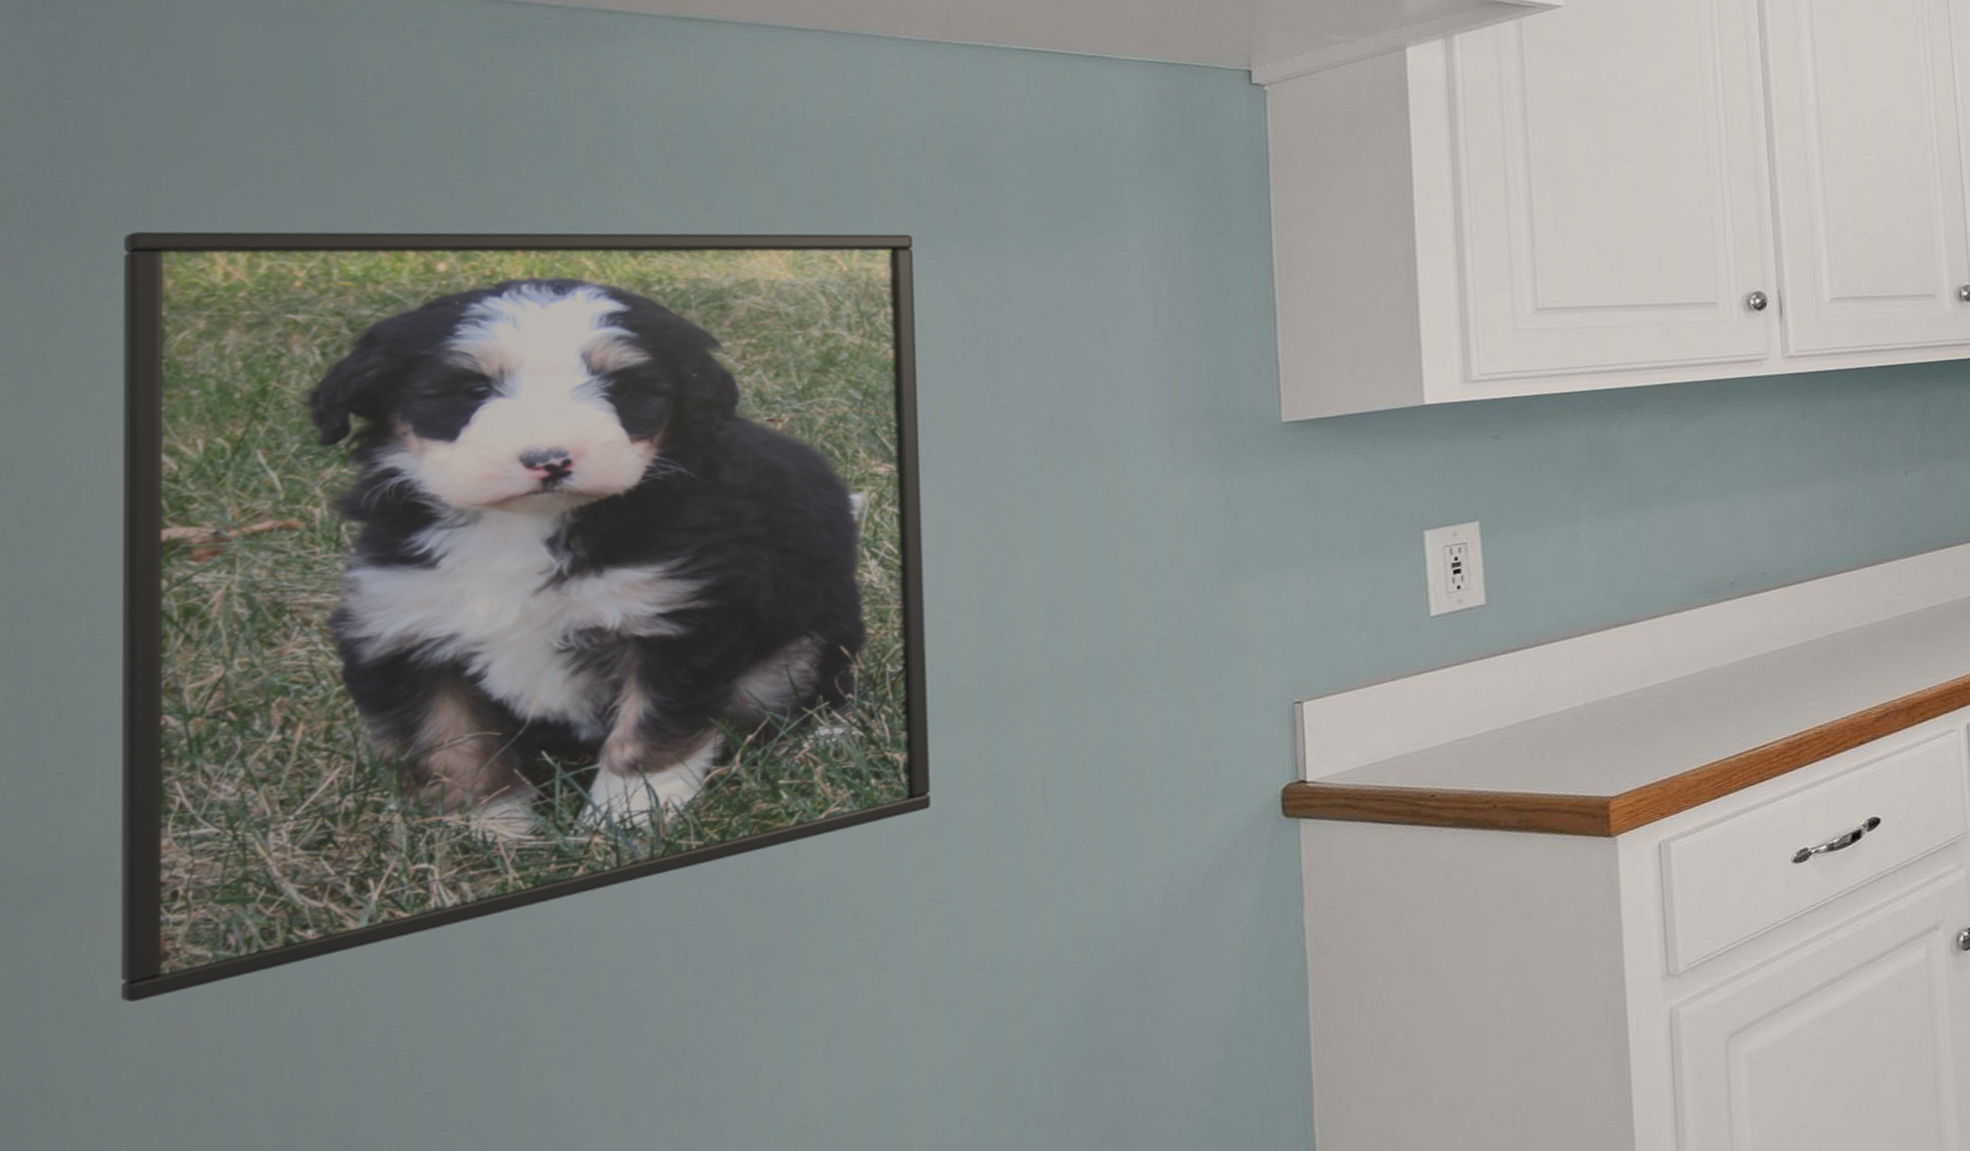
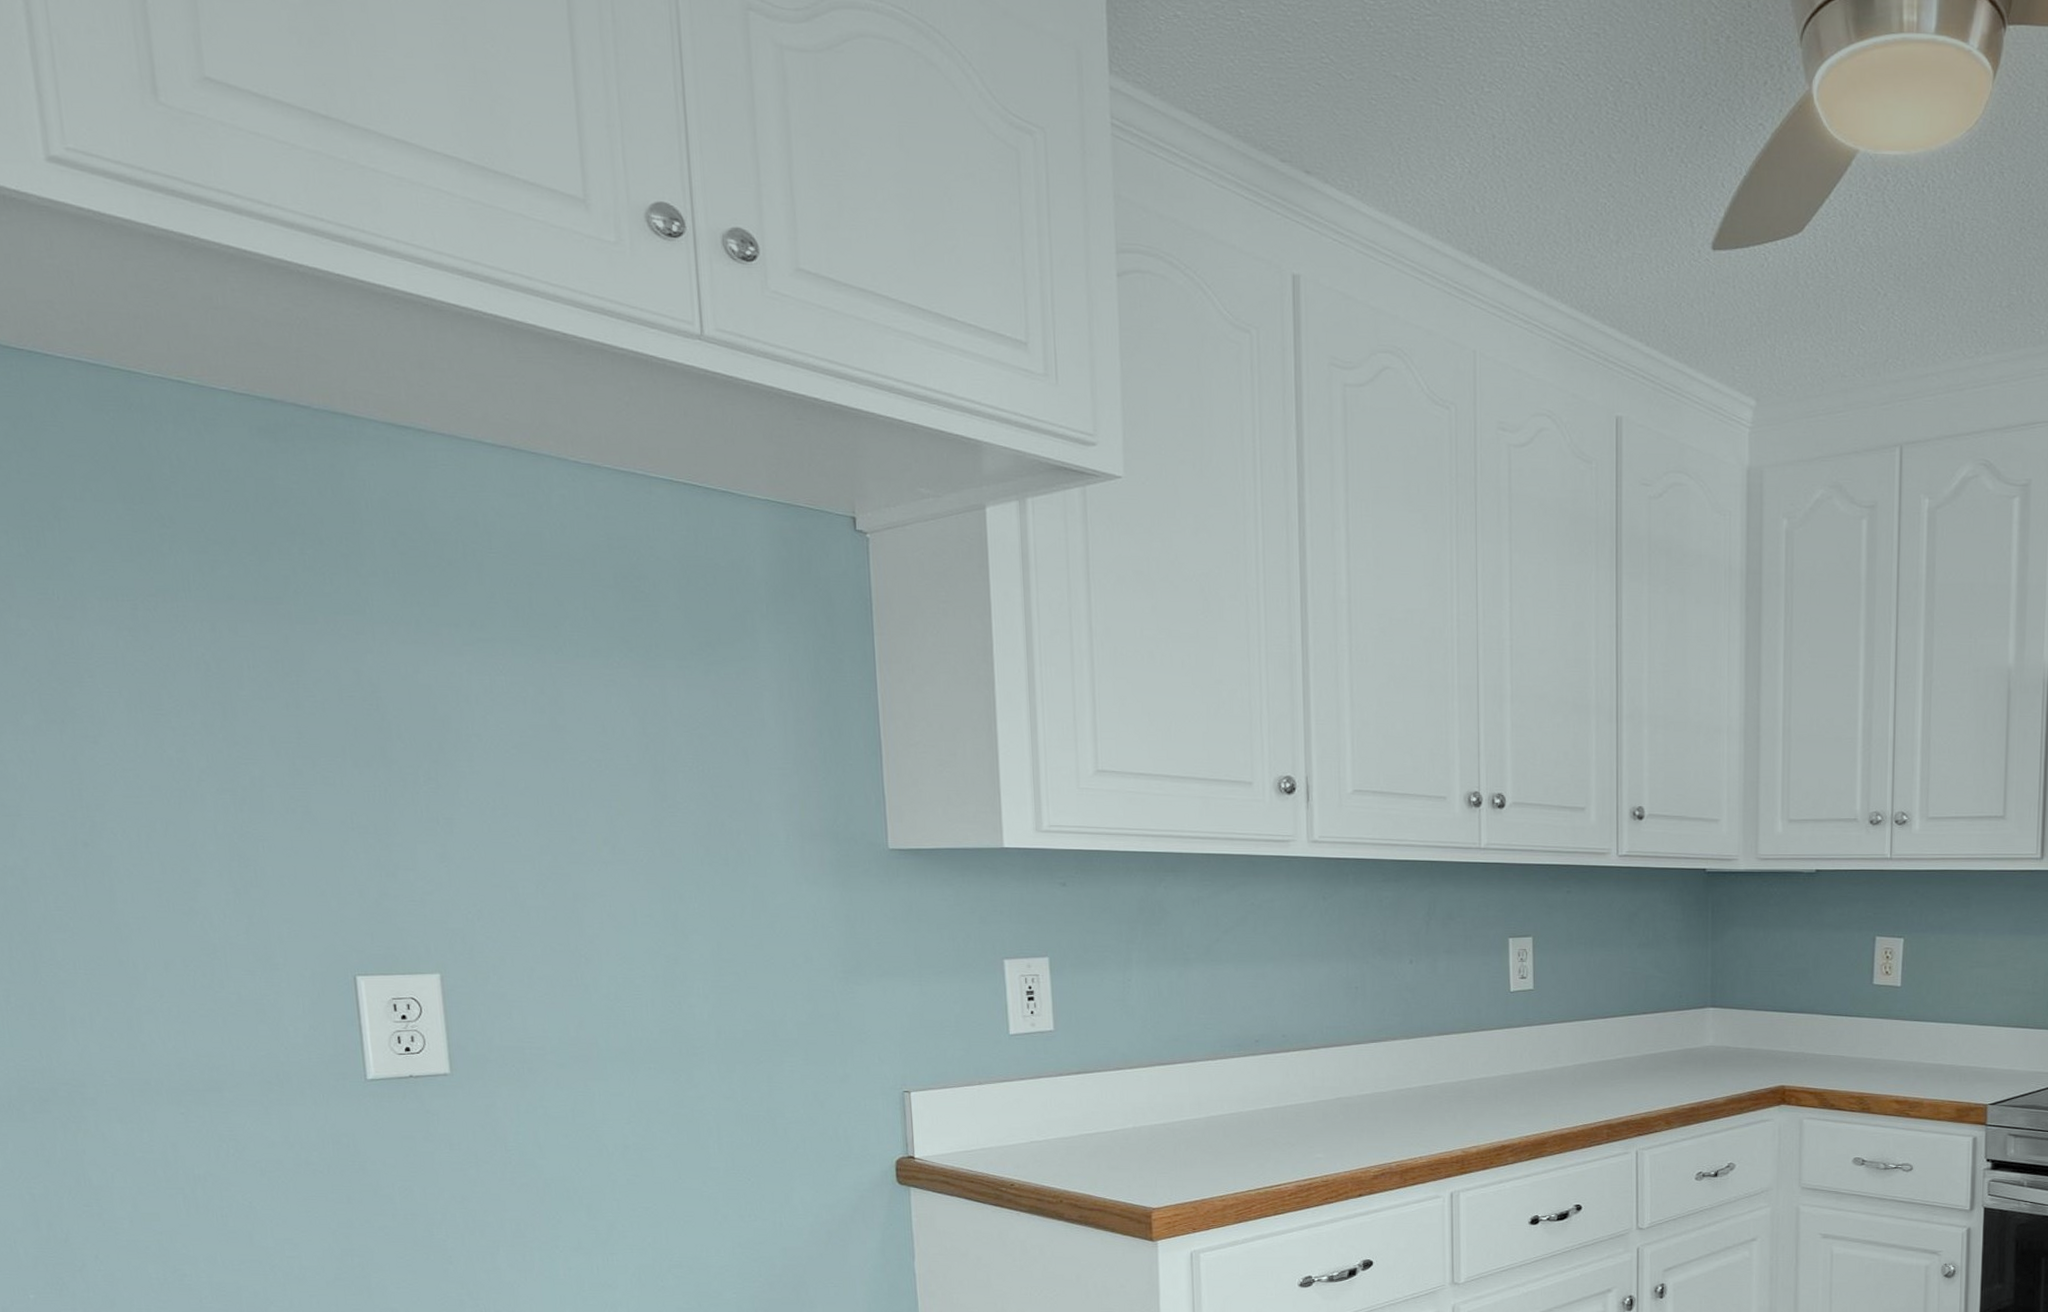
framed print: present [120,231,931,1003] -> none [22,581,636,1192]

